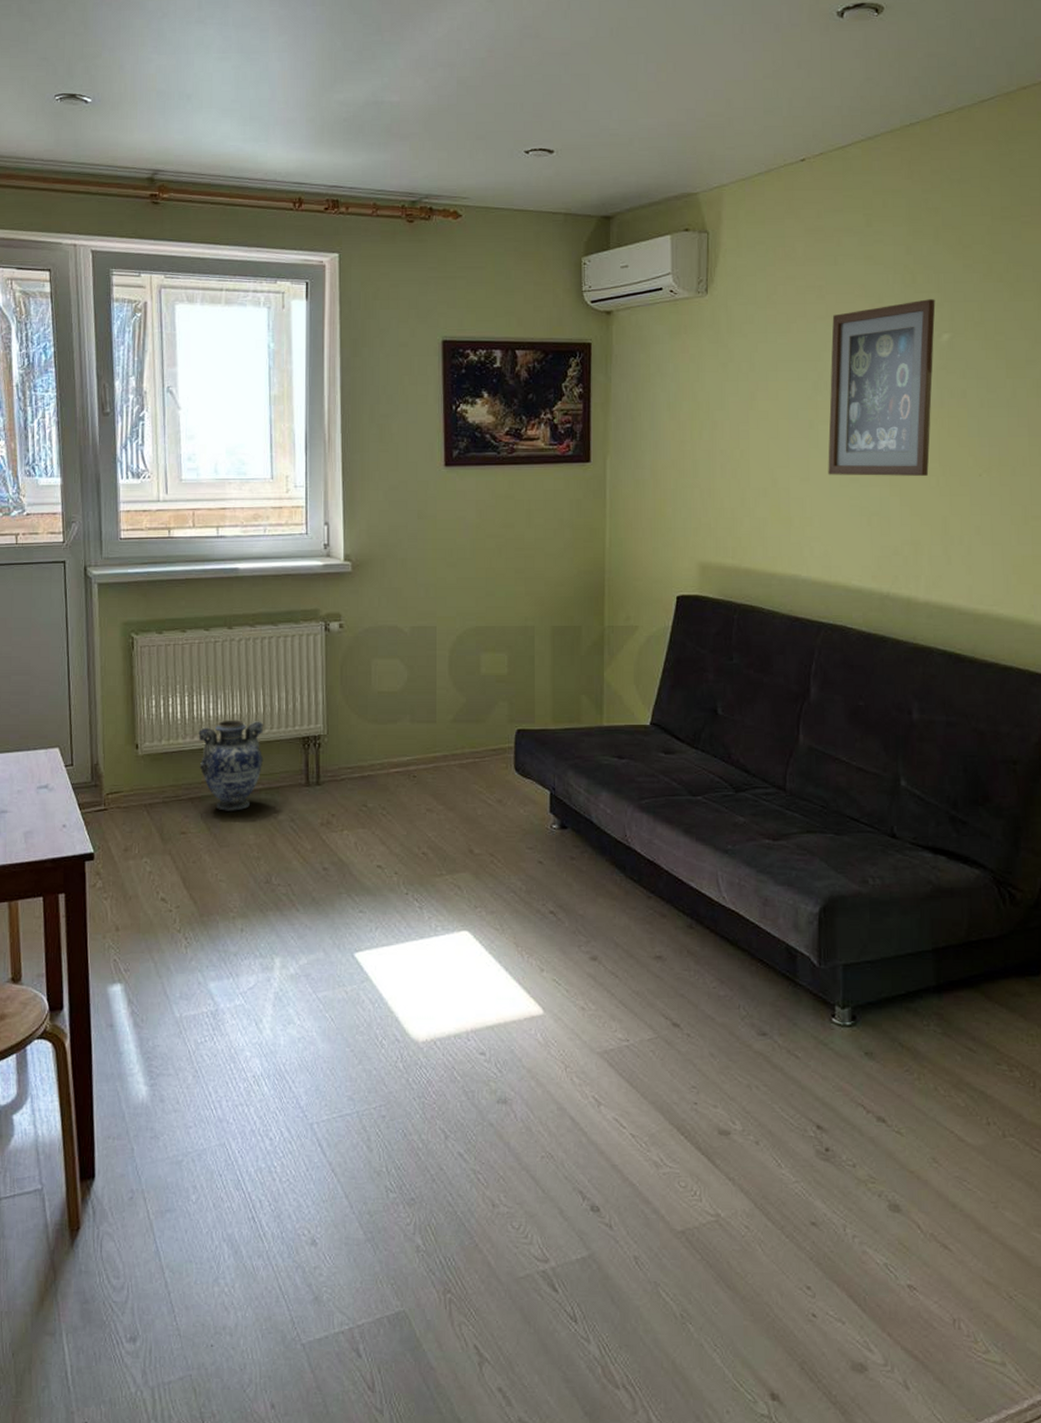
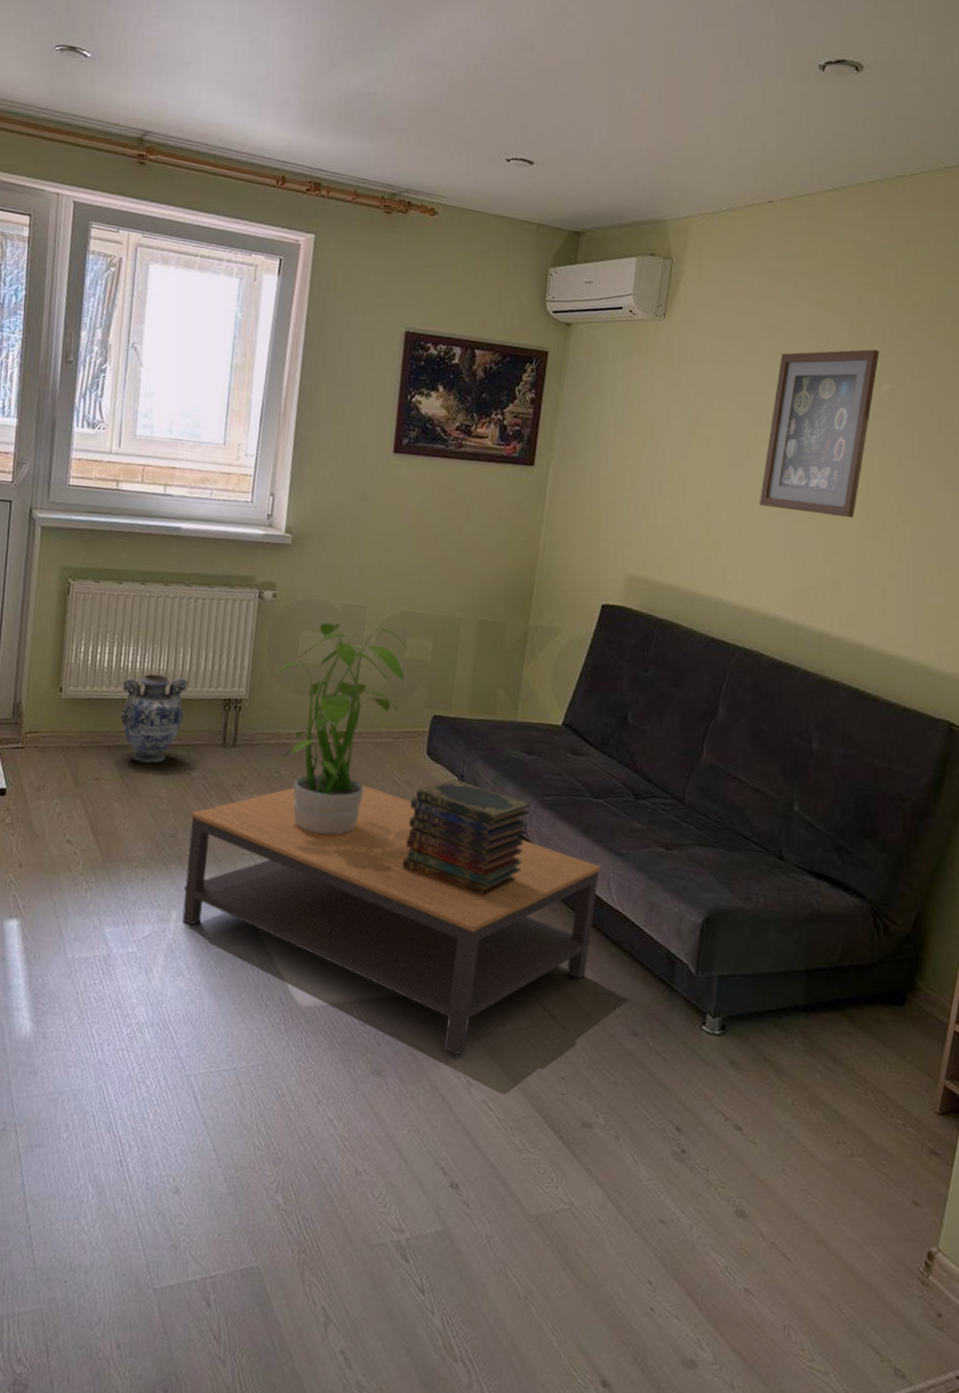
coffee table: none [282,808,709,1074] -> present [182,784,602,1055]
potted plant: none [343,642,484,865] -> present [267,622,408,836]
book stack: none [503,792,628,910] -> present [402,779,531,897]

